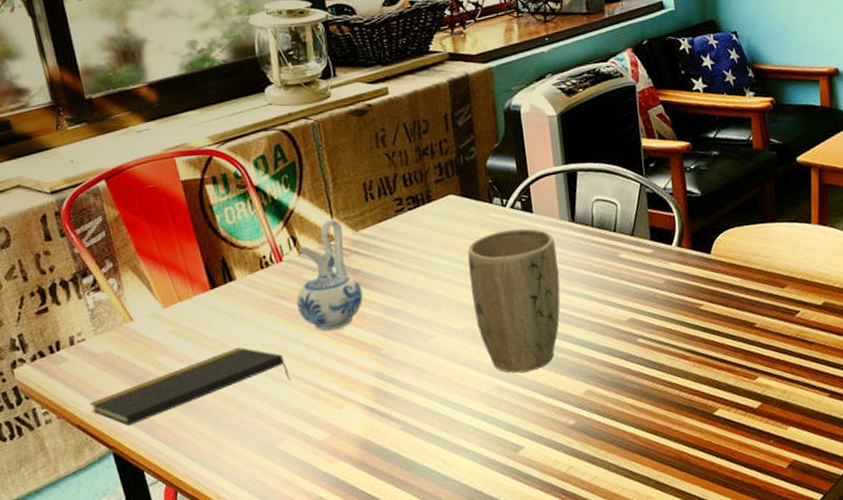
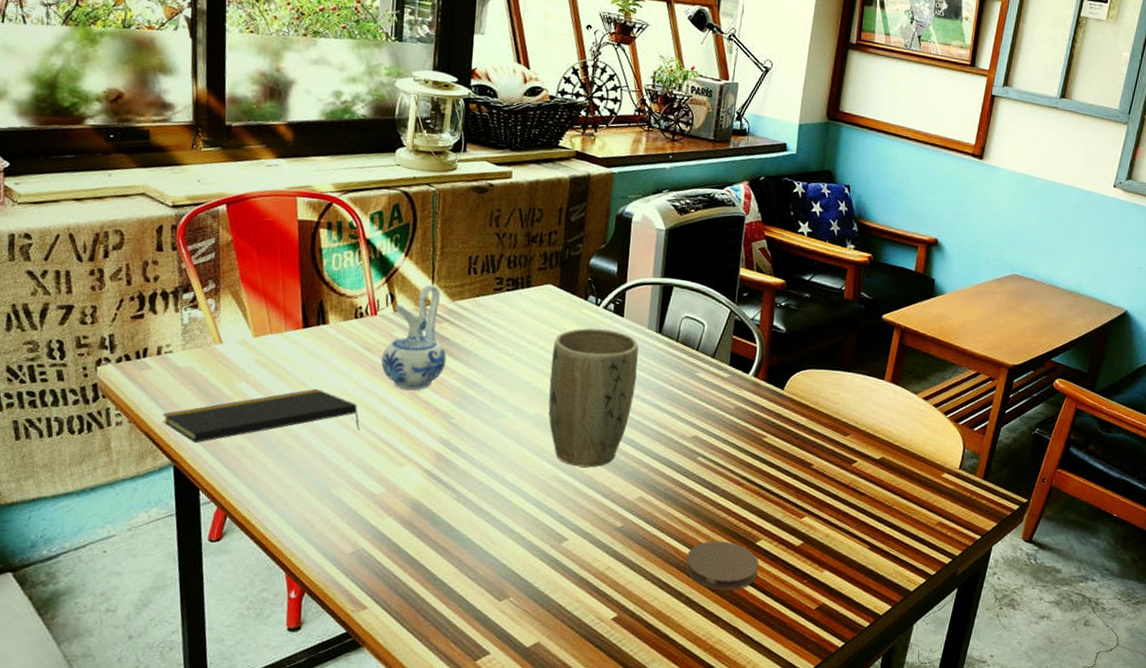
coaster: none [646,417,722,468] -> present [685,541,759,591]

